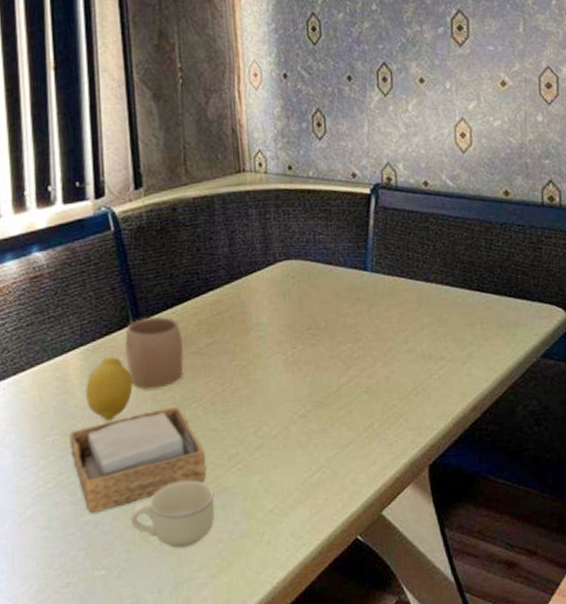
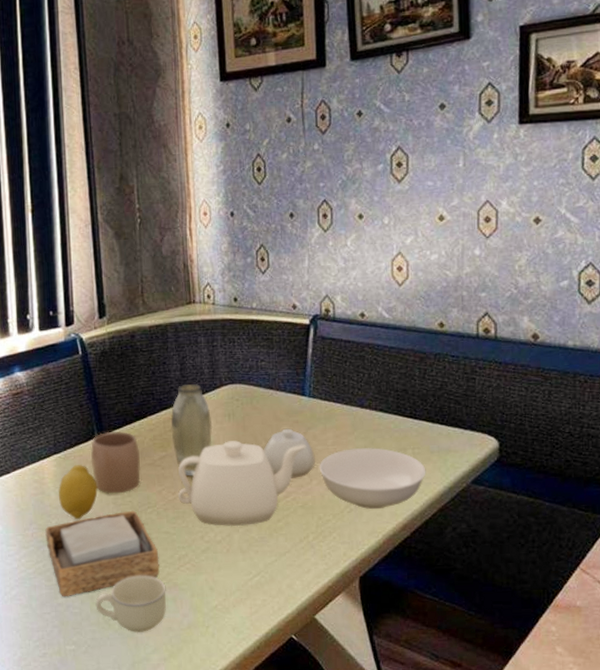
vase: none [218,260,266,364] -> present [170,383,213,476]
teapot: none [227,322,369,419] -> present [177,440,306,527]
sugar bowl: none [322,306,379,361] -> present [263,428,315,478]
bowl: none [383,324,495,391] -> present [319,448,426,509]

